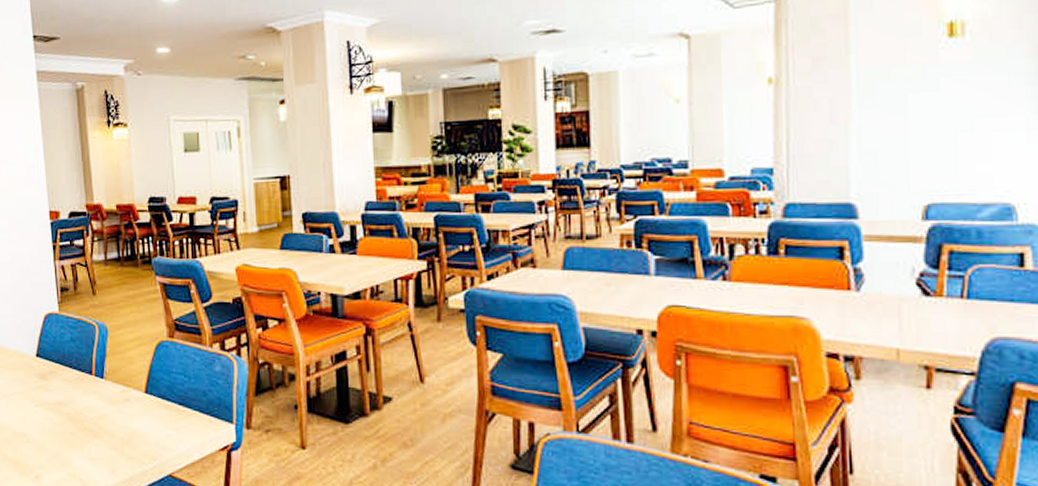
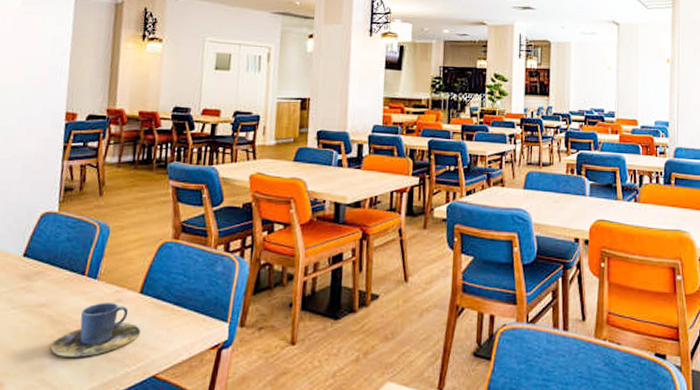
cup: none [74,402,151,454] -> present [51,303,140,357]

